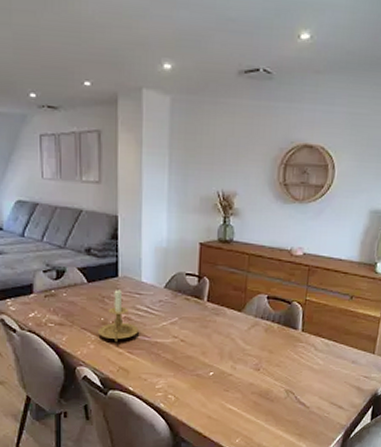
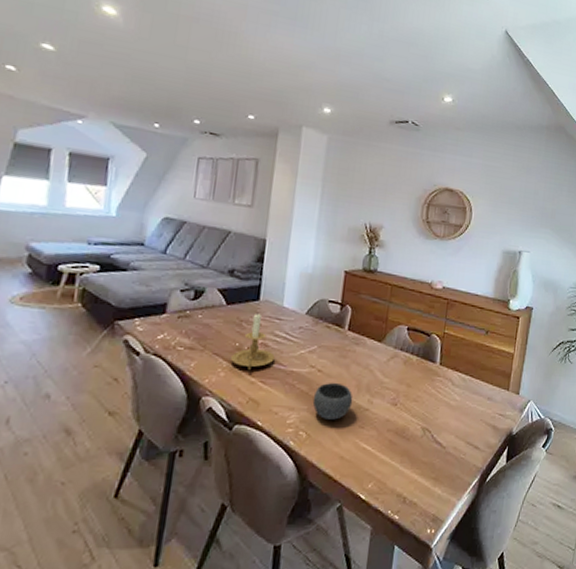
bowl: none [178,350,217,384] -> present [312,382,353,420]

